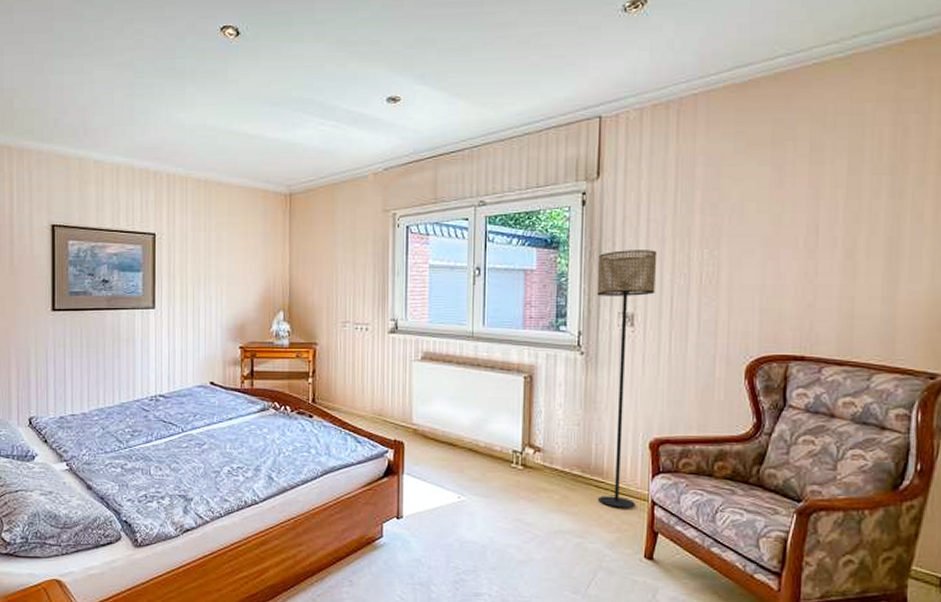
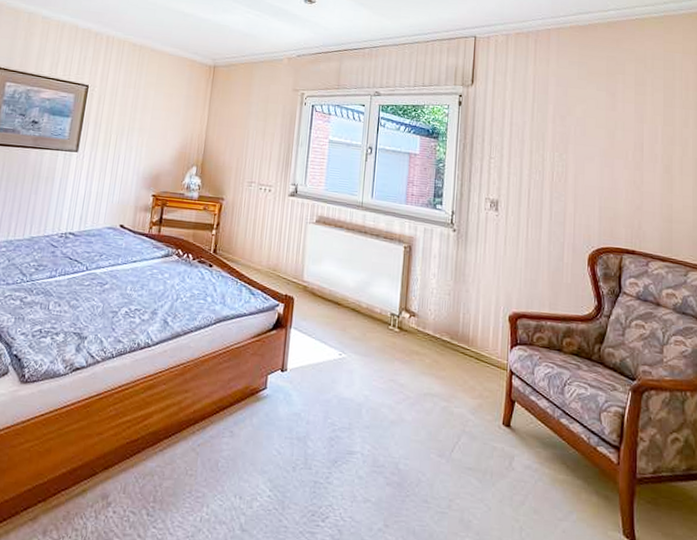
floor lamp: present [596,250,658,508] -> none [464,145,518,376]

